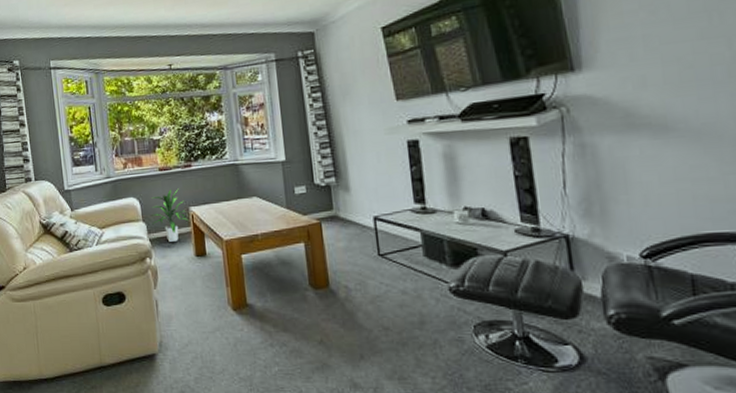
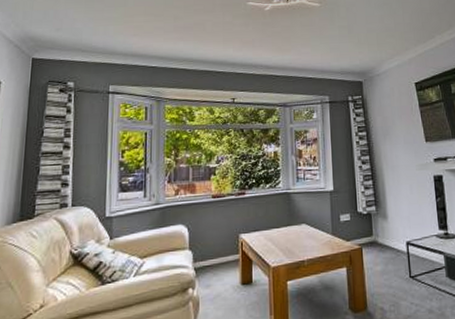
indoor plant: present [150,188,188,242] -> none [198,216,237,270]

